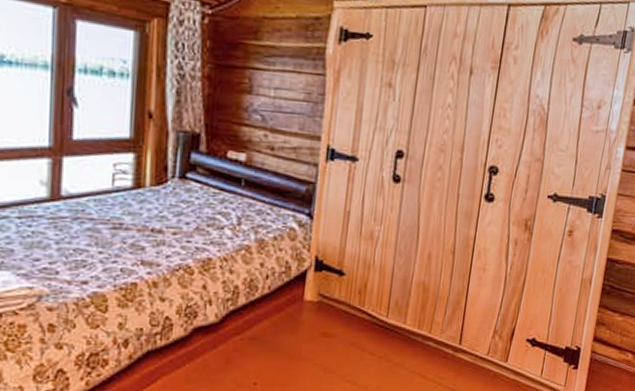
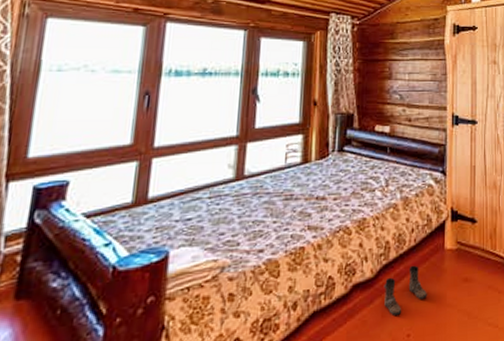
boots: none [229,314,279,362] -> present [383,265,427,315]

